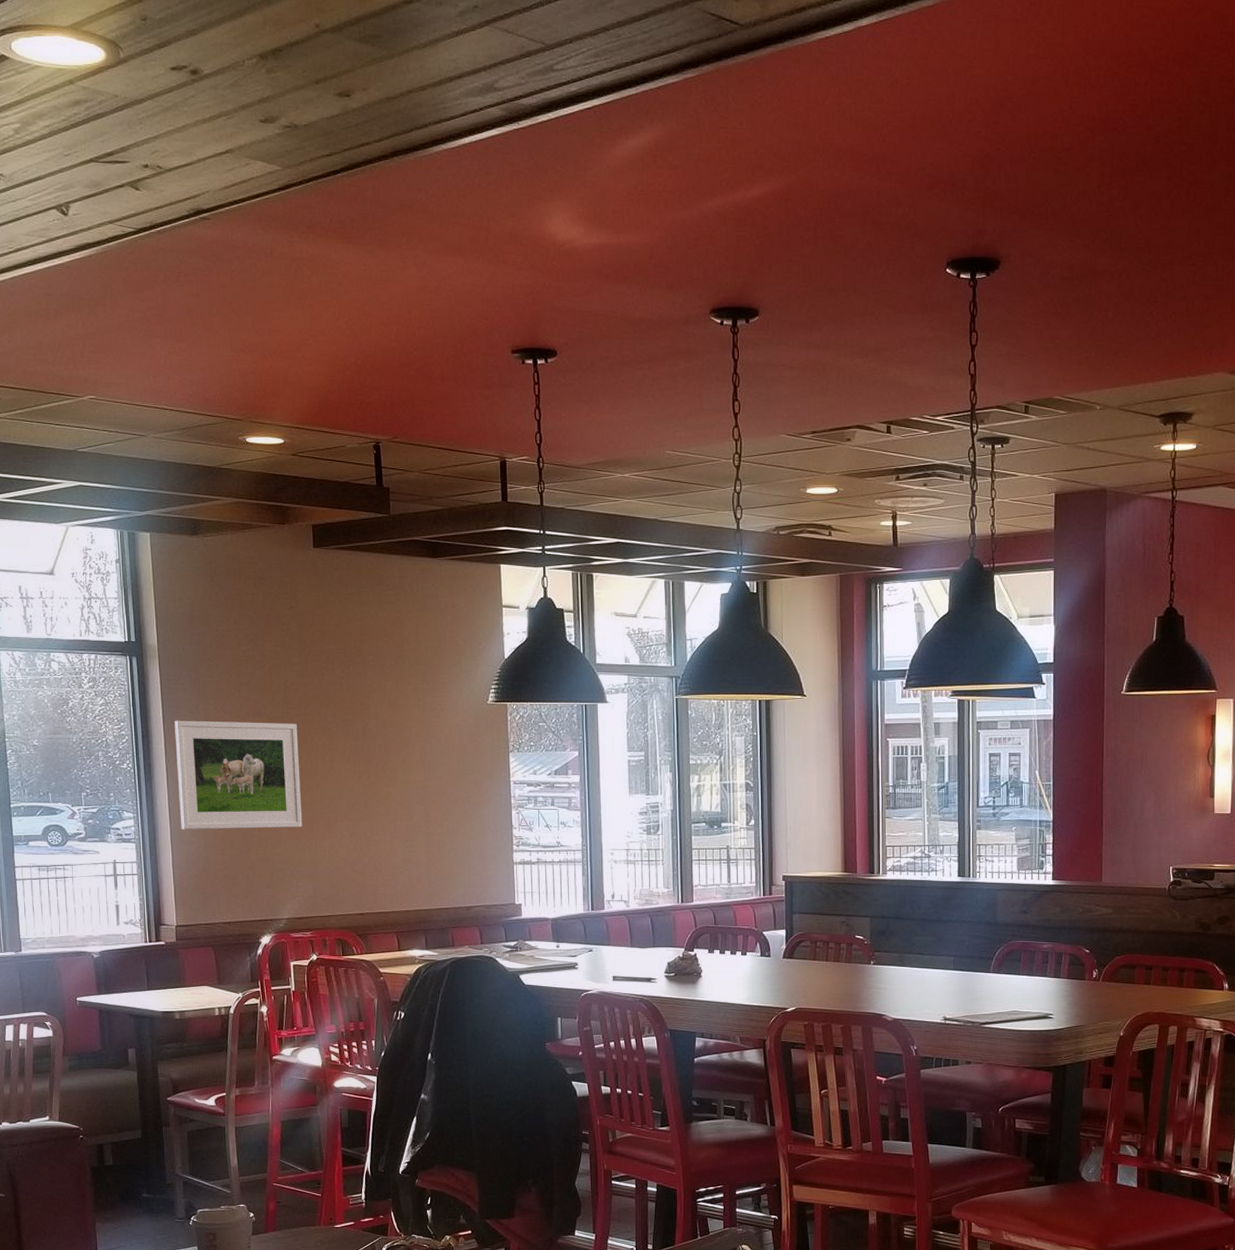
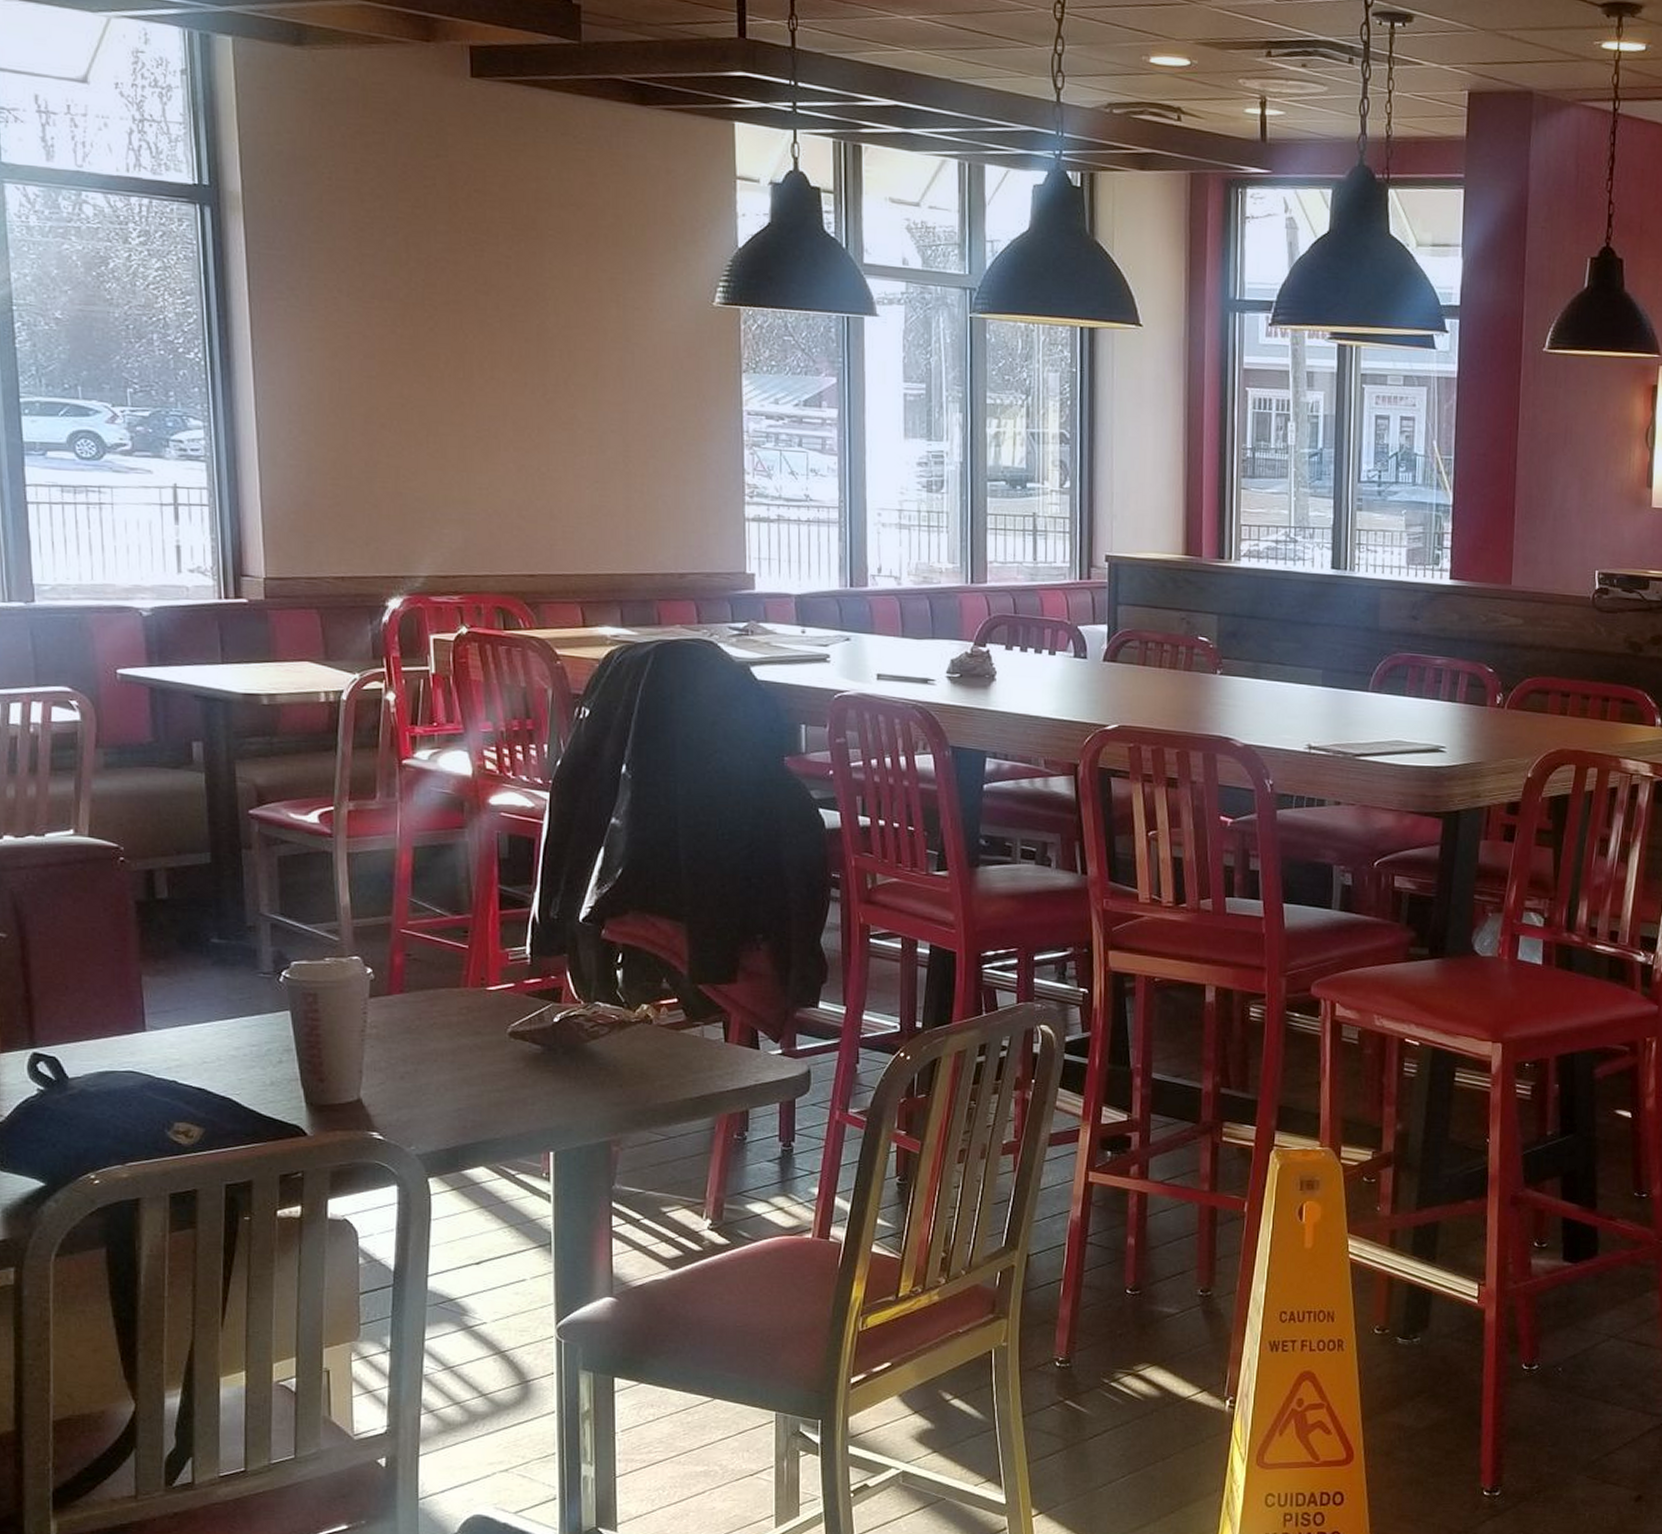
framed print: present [175,720,303,830] -> none [266,298,450,455]

